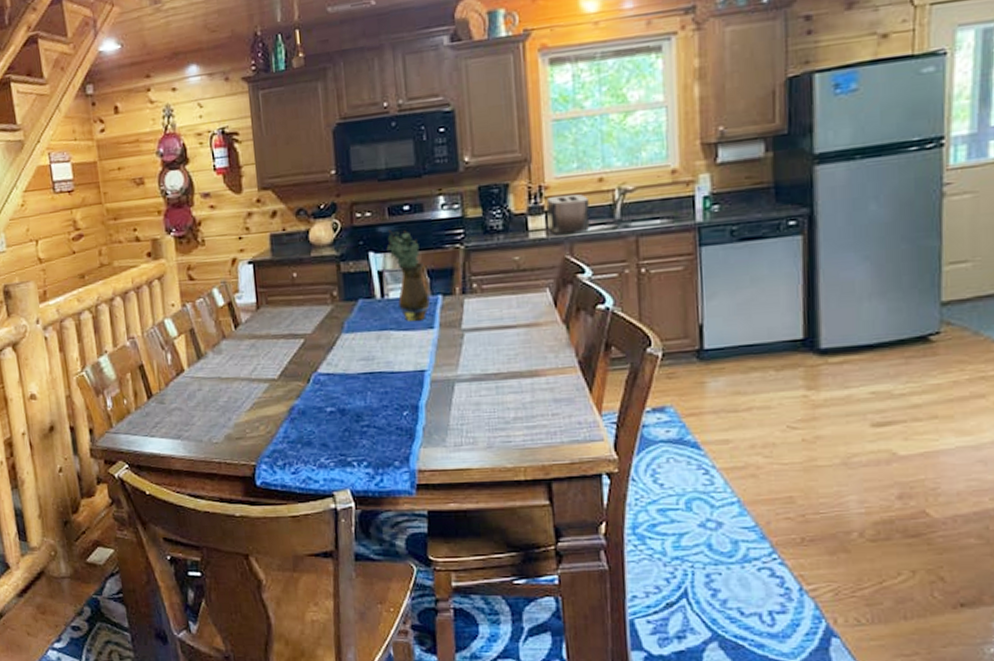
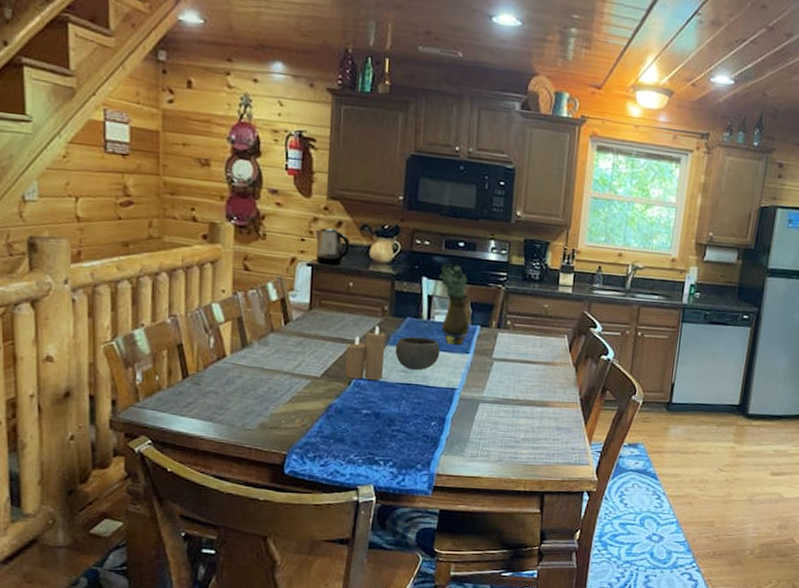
kettle: none [251,219,289,260] -> present [315,227,350,266]
candle: none [299,314,342,376] -> present [345,325,386,381]
bowl: none [351,318,401,357] -> present [395,336,441,371]
toaster: present [546,193,590,234] -> none [574,260,609,295]

